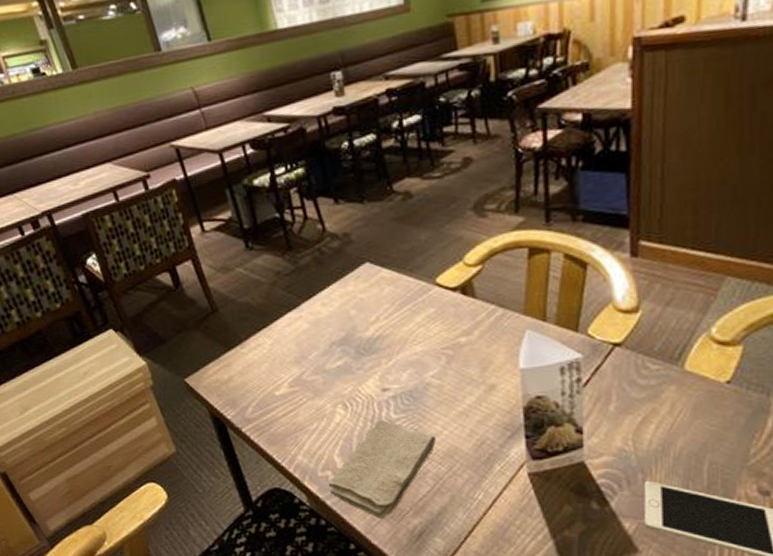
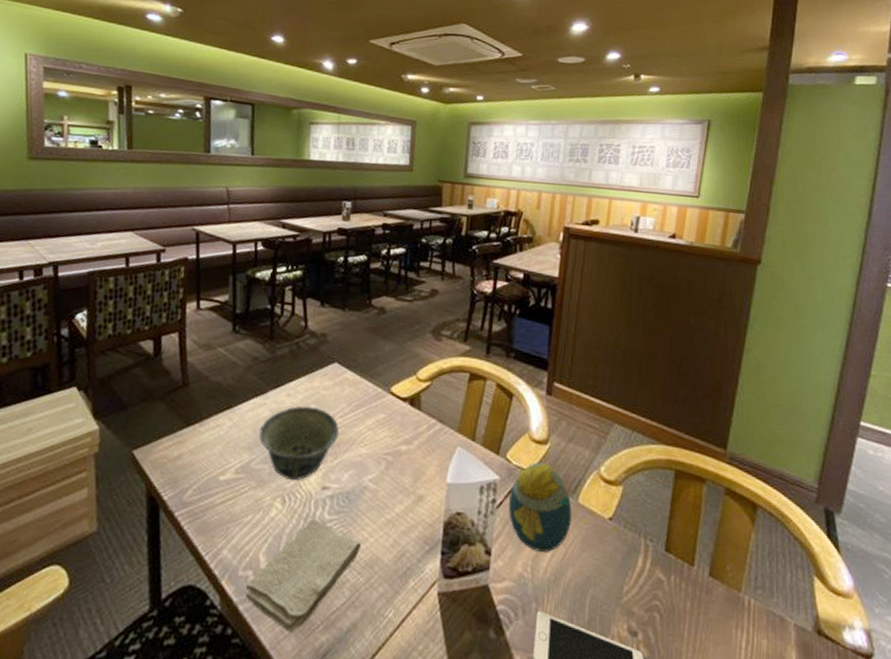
bowl: none [302,312,387,387] -> present [259,406,339,481]
decorative egg: none [596,333,678,424] -> present [508,462,572,552]

